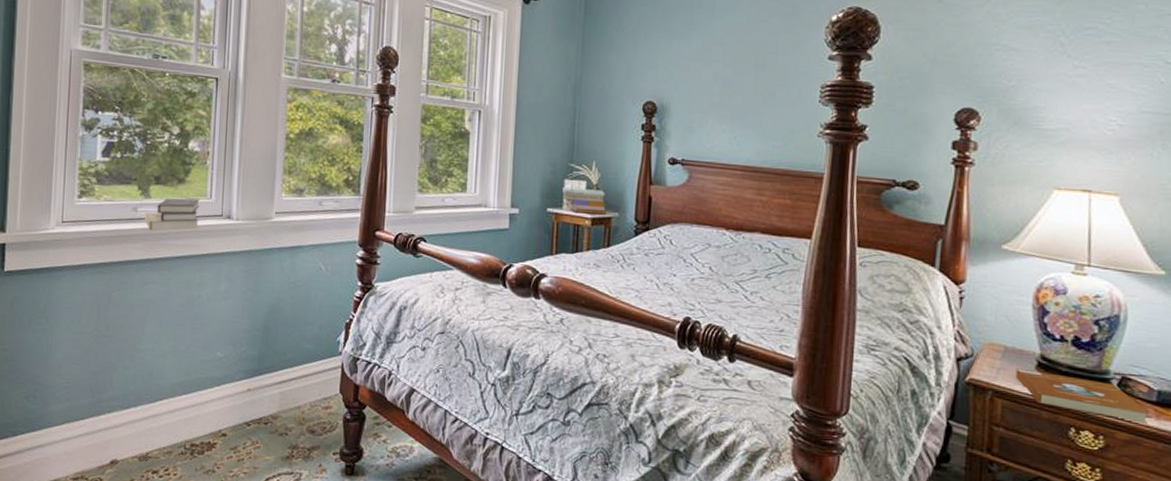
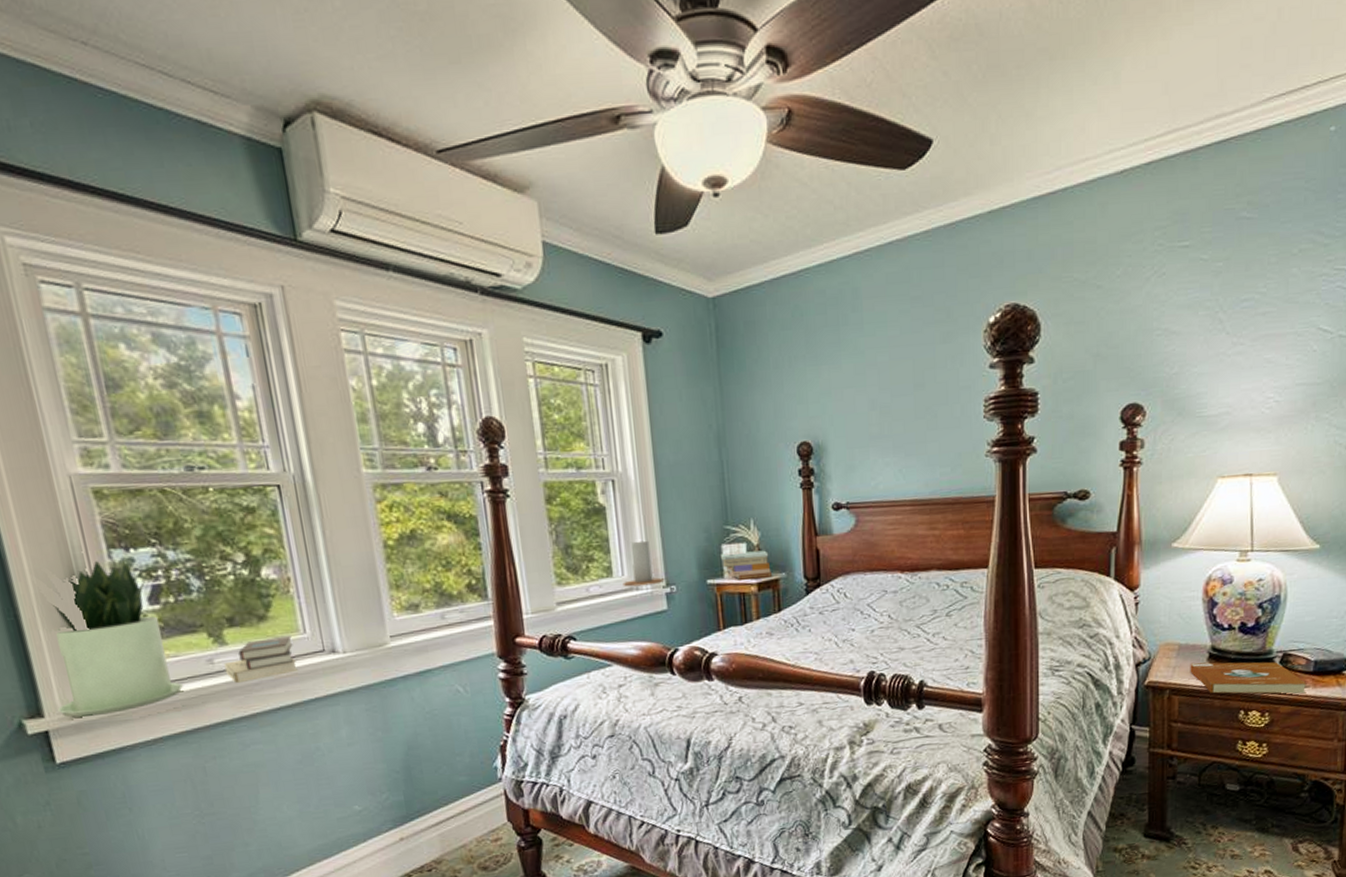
planter: none [16,117,111,239] -> present [53,560,184,718]
candle: none [473,164,510,205] -> present [623,539,665,587]

